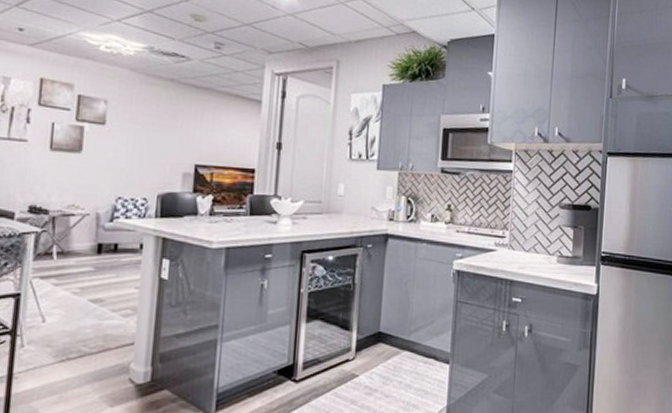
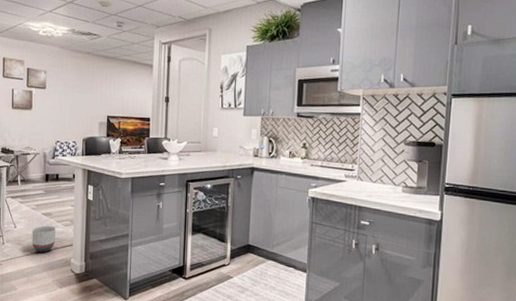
planter: none [69,317,110,357] -> present [32,225,56,253]

